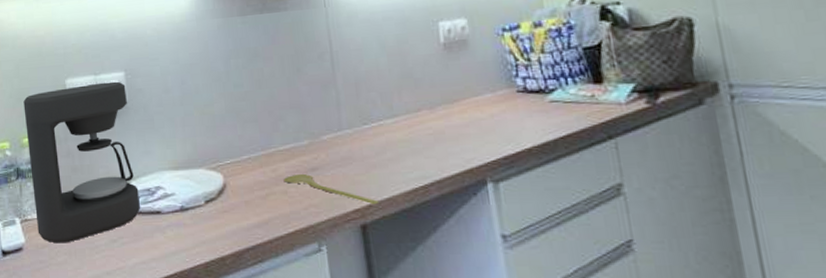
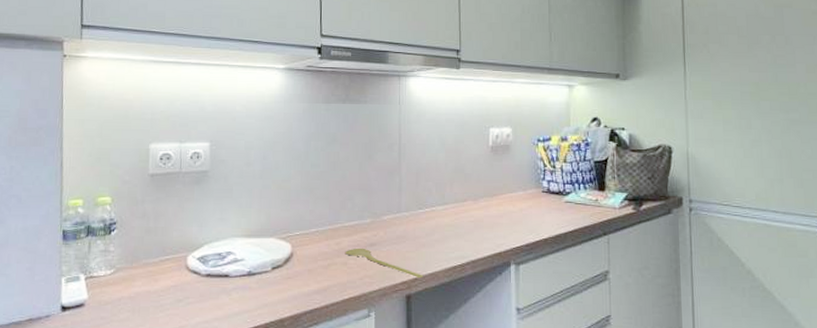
coffee maker: present [23,81,141,244] -> none [102,150,210,301]

